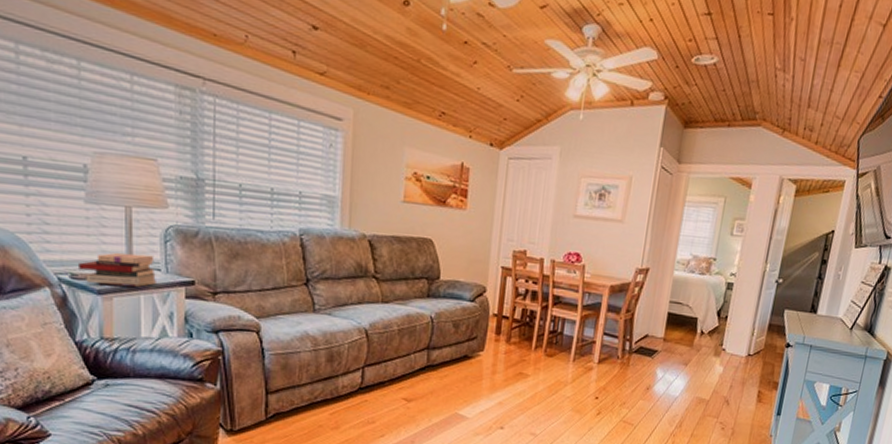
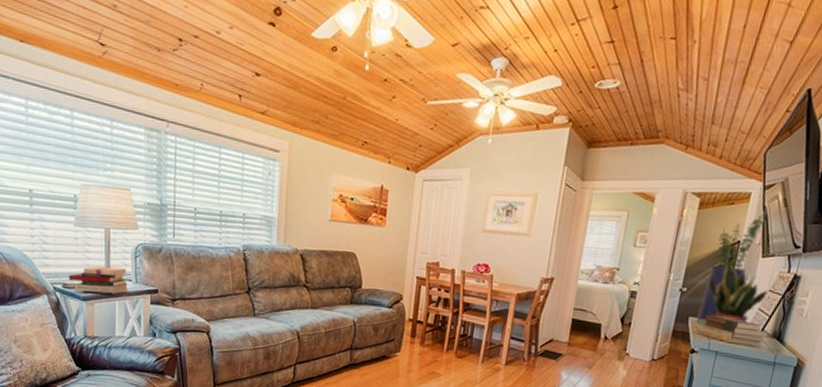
books: none [787,307,860,340] -> present [691,315,768,346]
vase: none [792,203,858,315] -> present [696,214,765,322]
potted plant: none [803,251,860,315] -> present [707,260,768,323]

